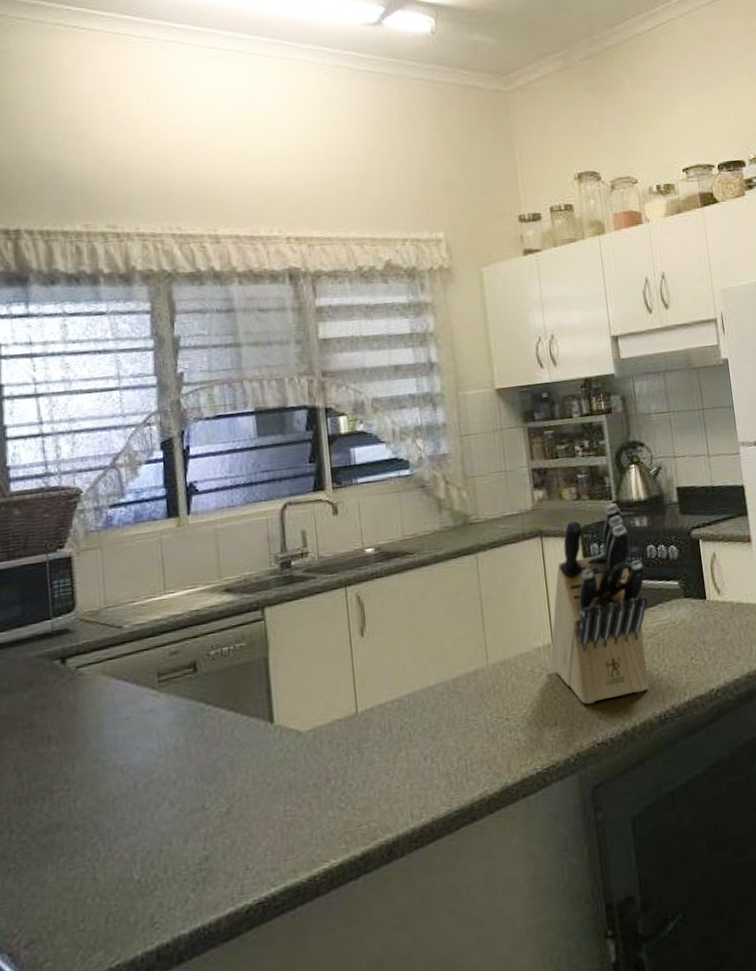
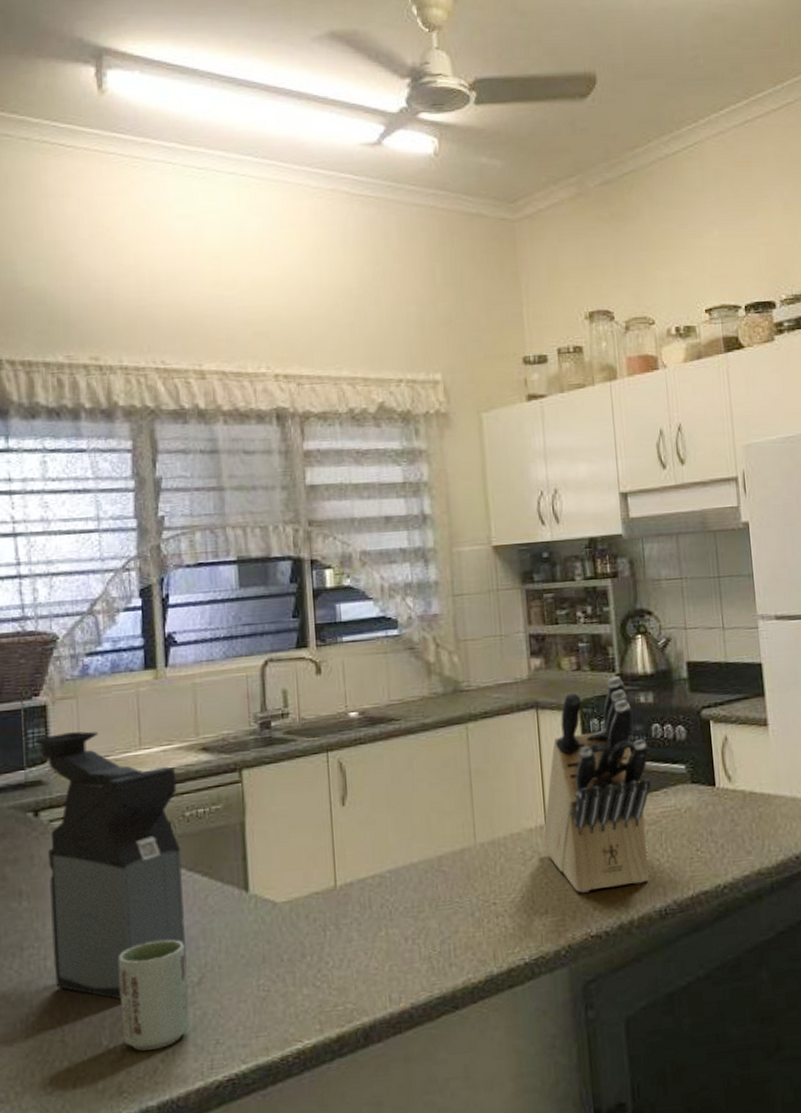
coffee maker: none [60,579,215,835] -> present [34,731,187,1000]
cup: none [148,773,220,882] -> present [119,939,190,1051]

